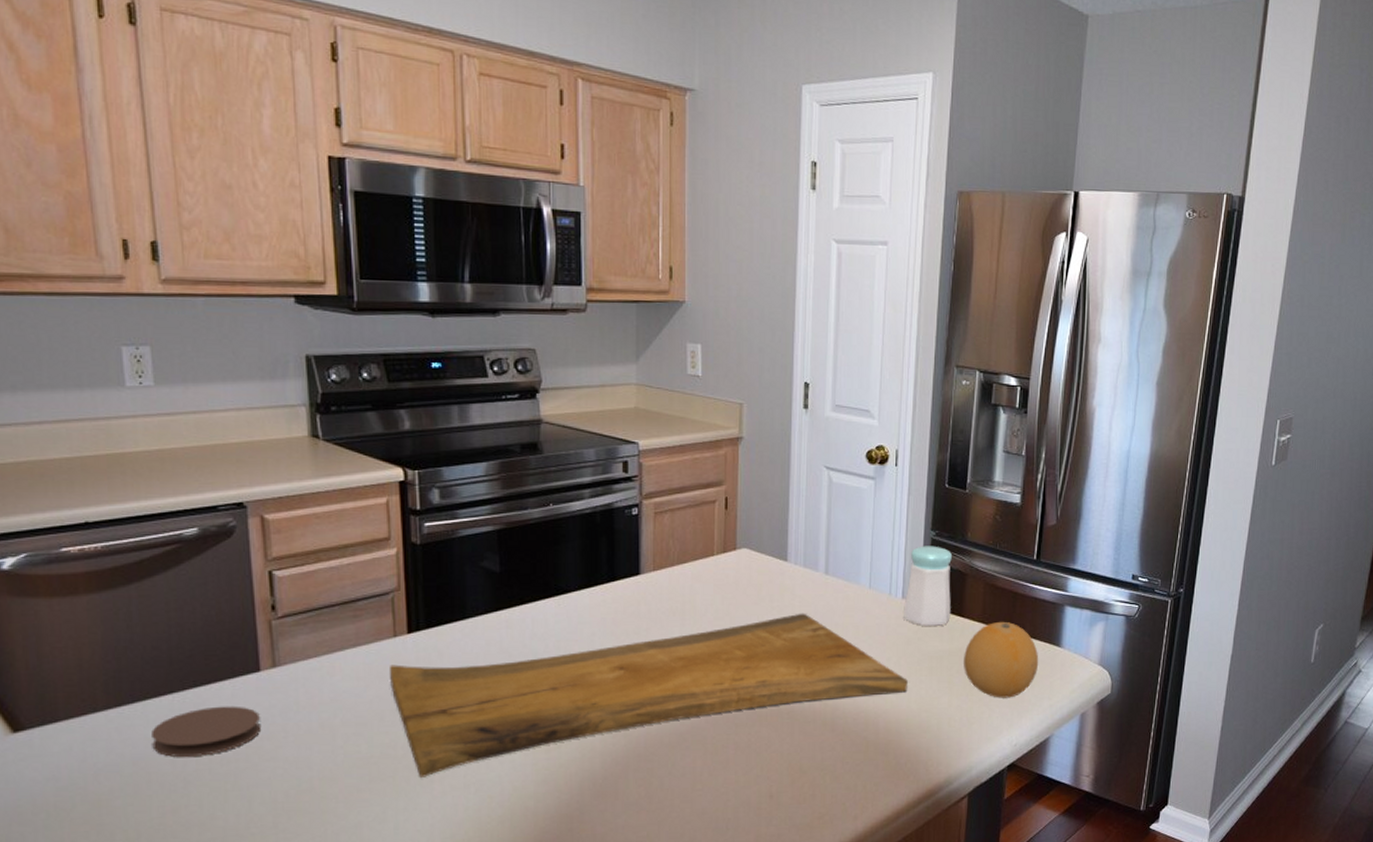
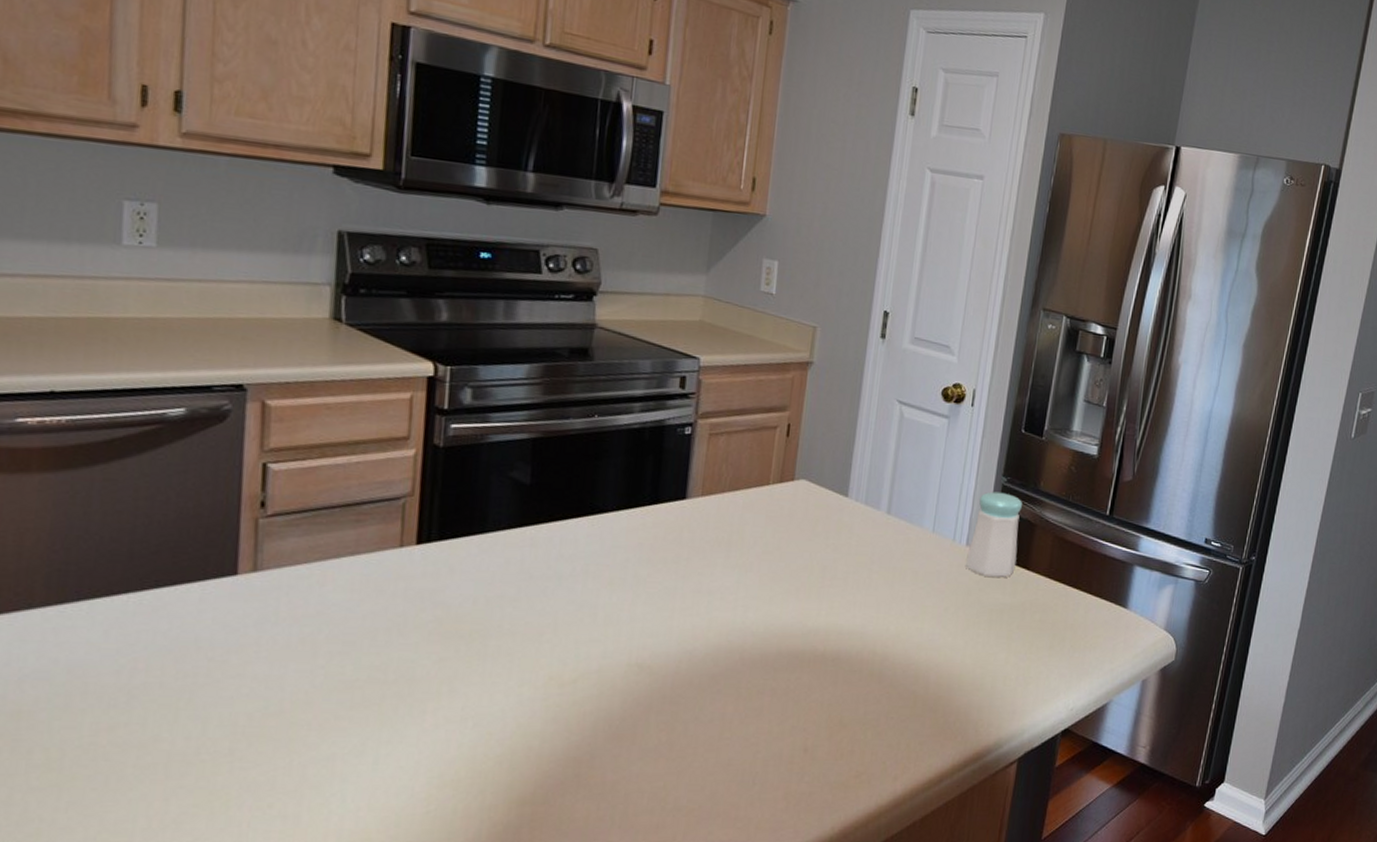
coaster: present [151,706,262,757] -> none [94,611,230,667]
cutting board: present [390,613,908,778] -> none [389,553,965,707]
fruit: present [964,621,1039,698] -> none [1024,577,1104,659]

